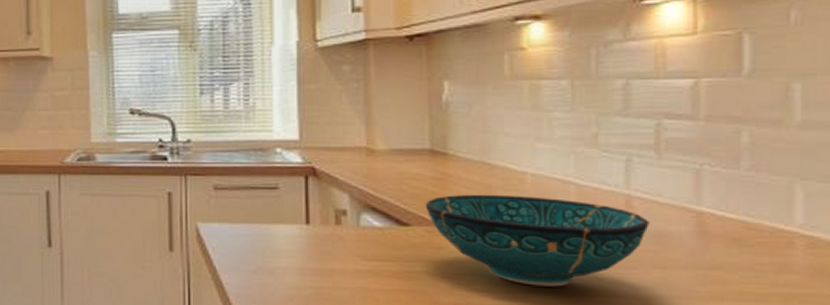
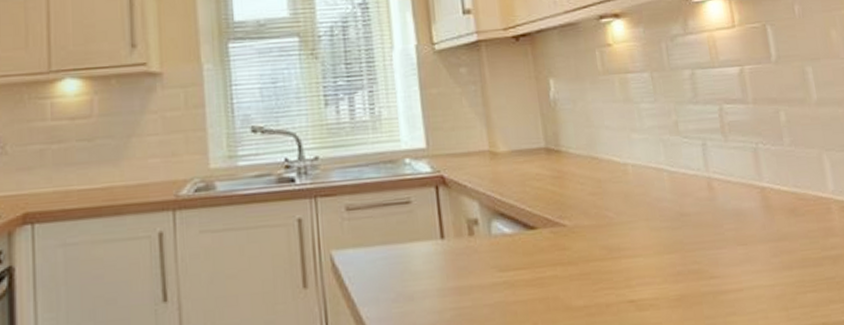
decorative bowl: present [425,194,650,287] -> none [547,186,729,277]

